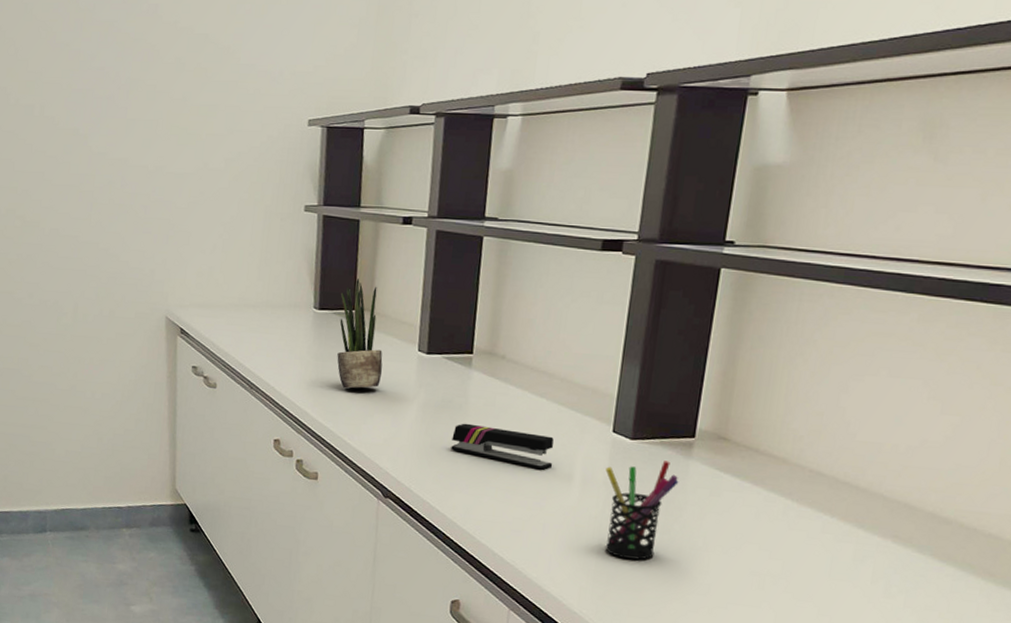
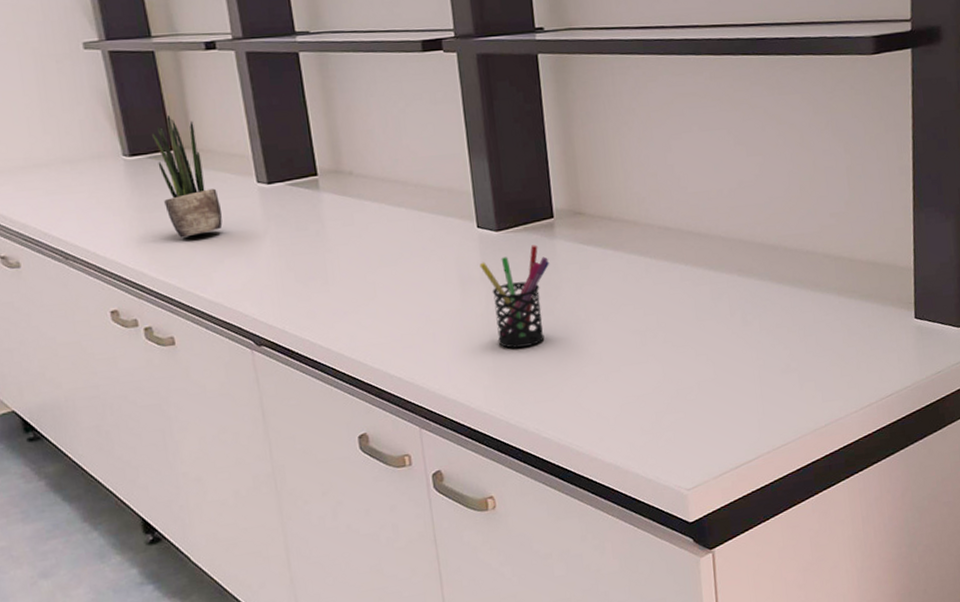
stapler: present [451,423,554,470] -> none [316,244,428,281]

